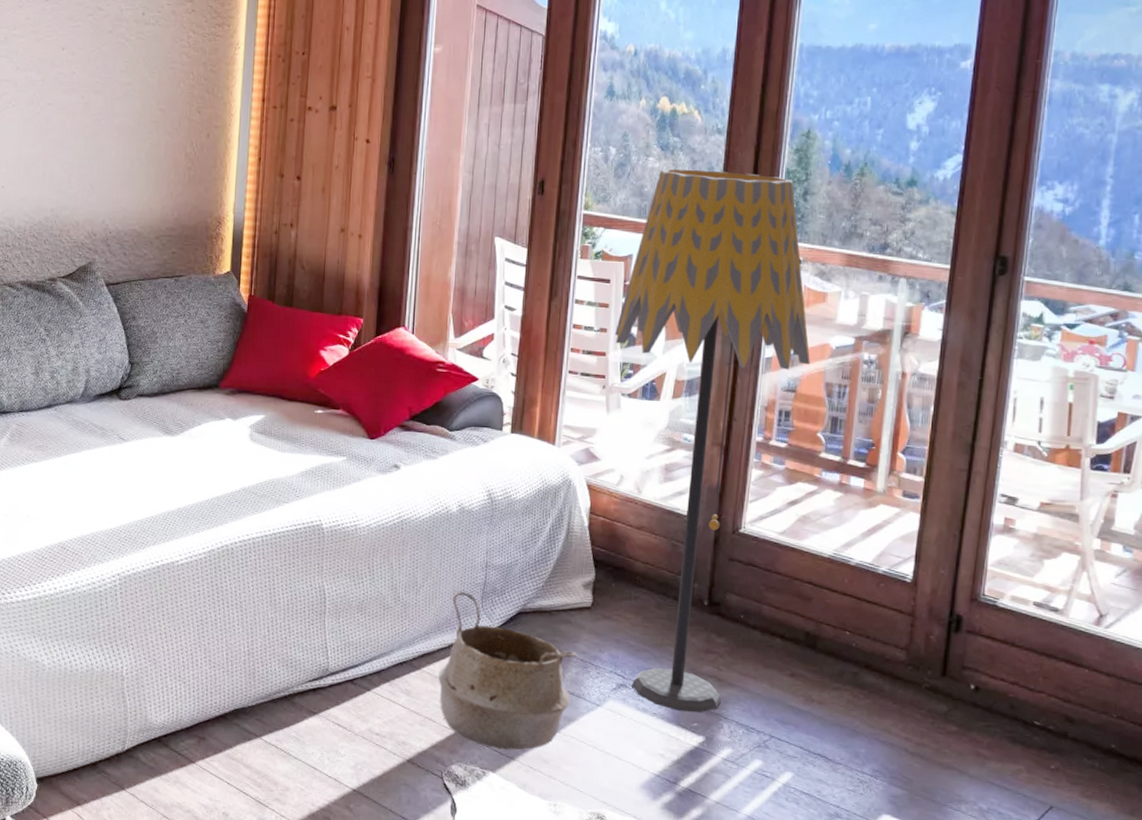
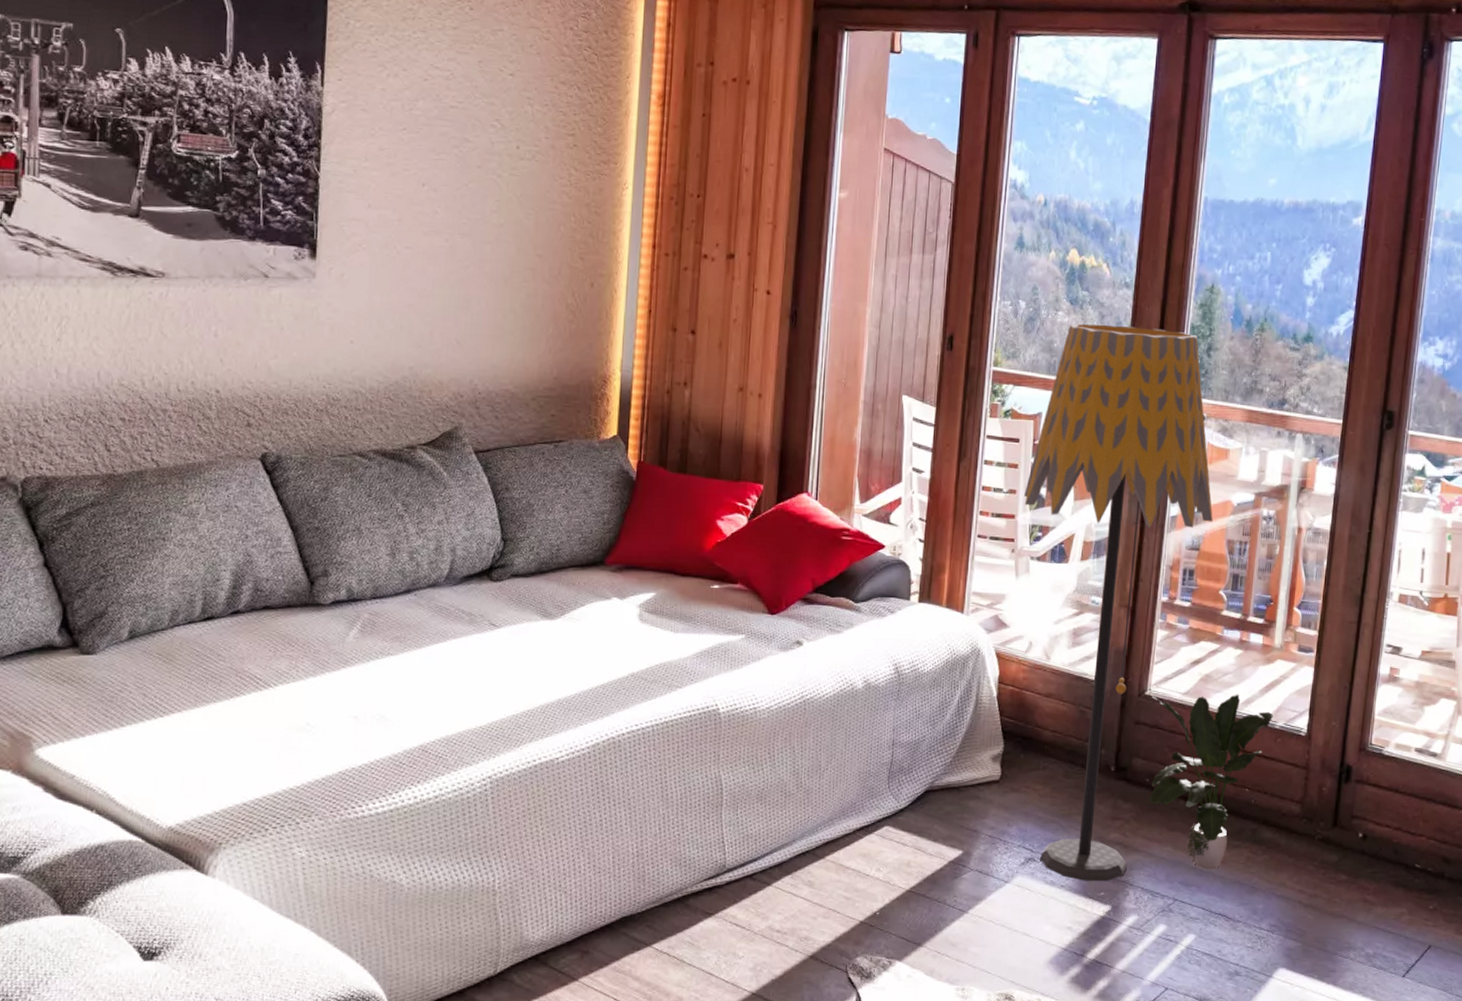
woven basket: present [437,591,578,751] -> none [842,773,986,936]
potted plant: none [744,534,876,711] -> present [1149,694,1274,870]

